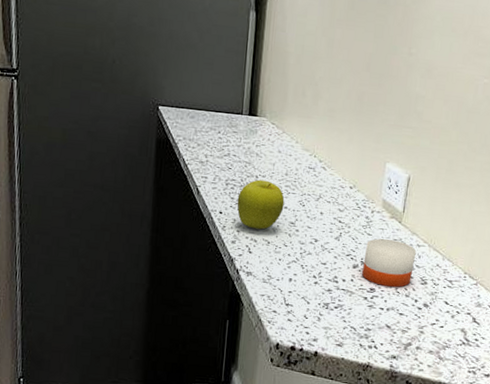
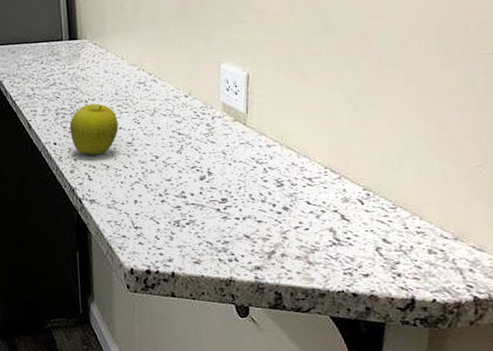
candle: present [362,238,417,287] -> none [210,143,267,194]

